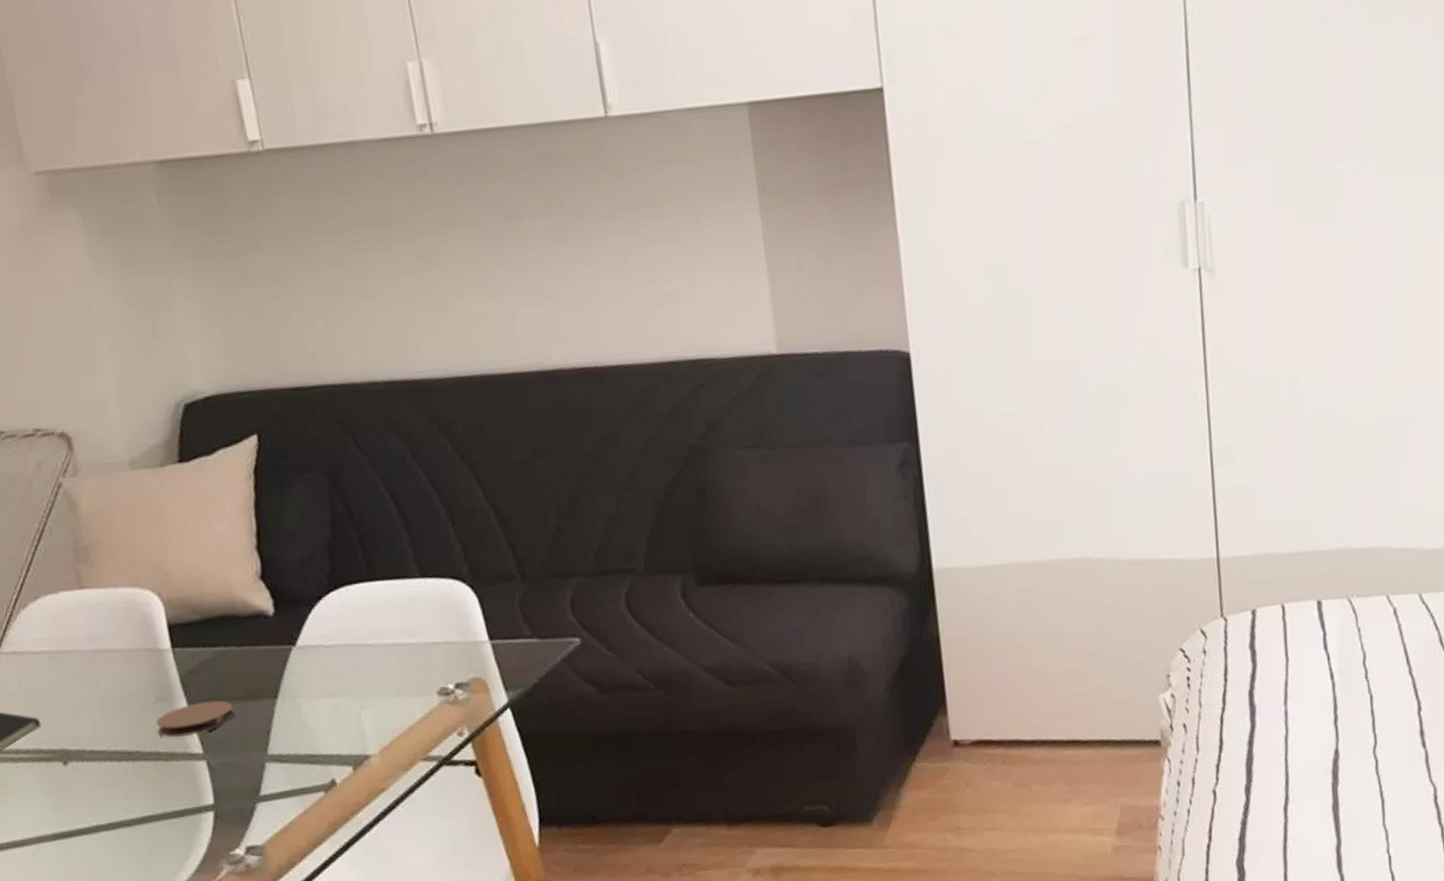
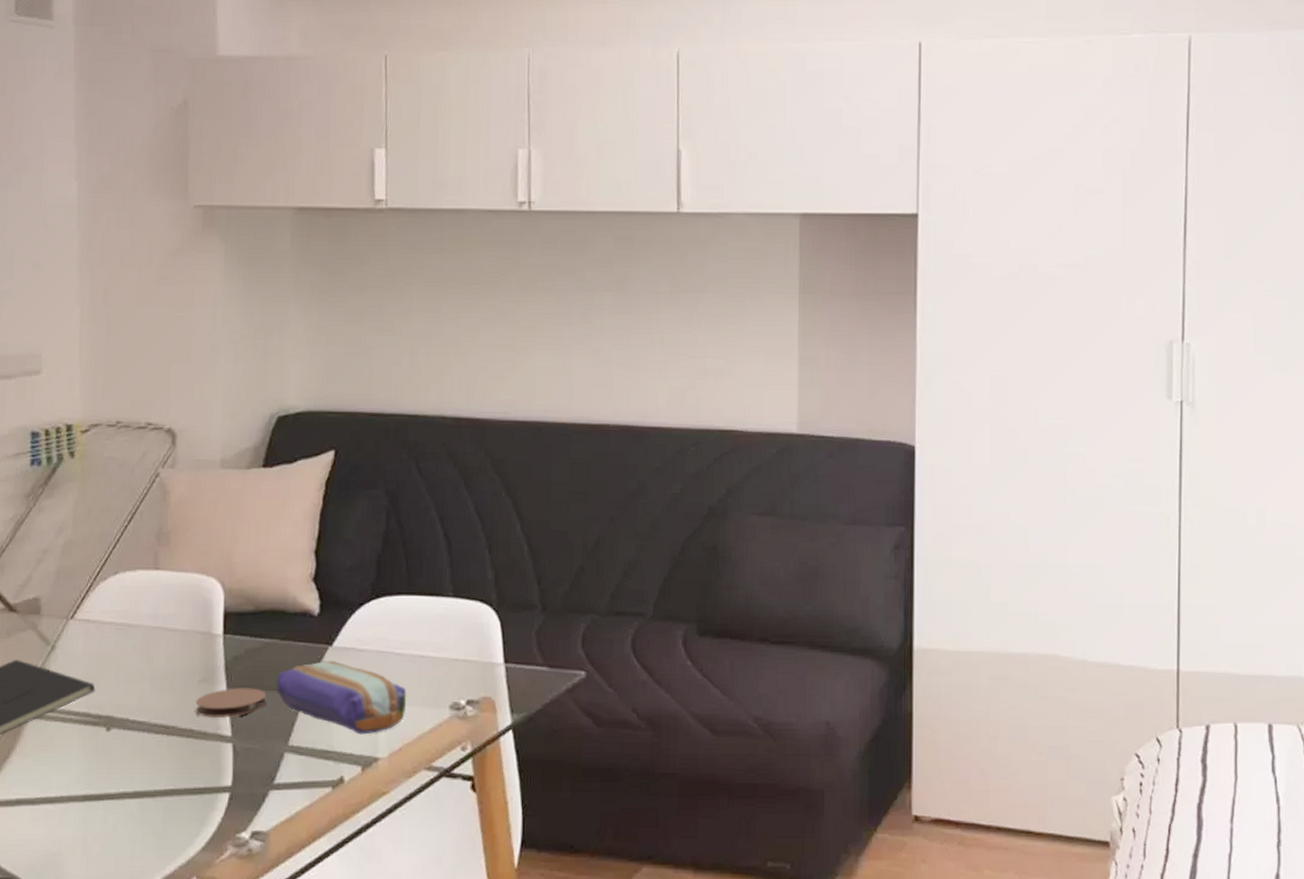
pencil case: none [241,661,390,734] -> present [277,661,407,735]

